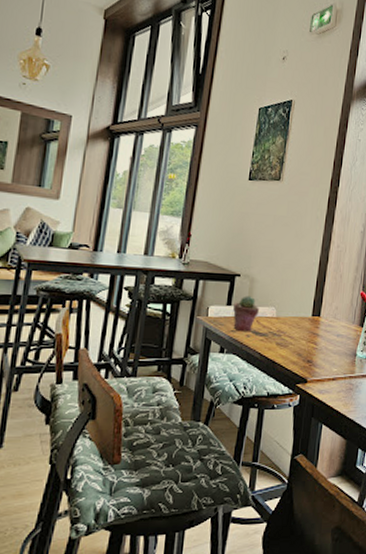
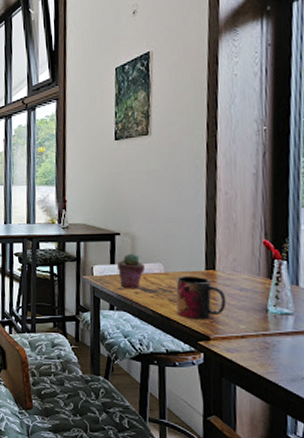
mug: none [281,320,325,363] -> present [176,276,227,320]

